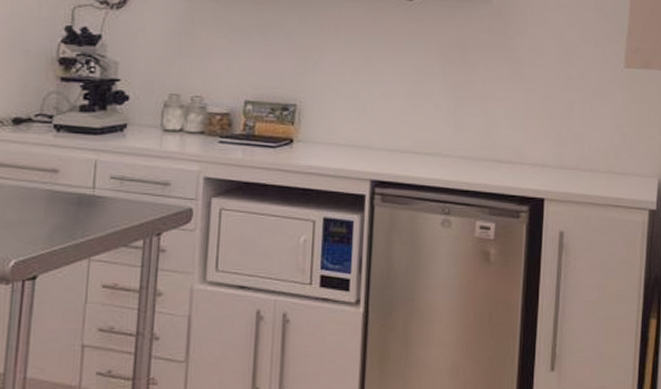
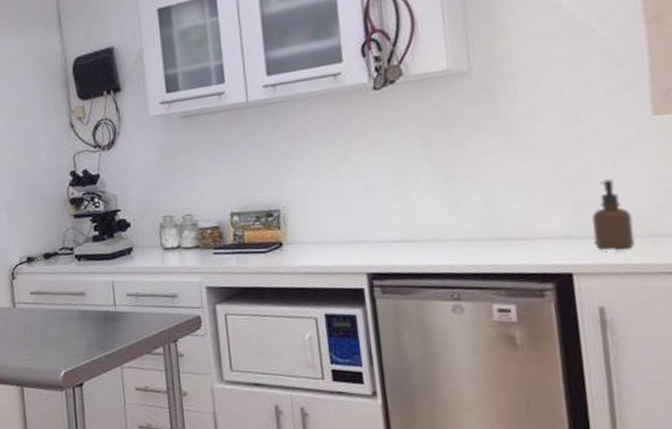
soap dispenser: none [565,118,597,184] -> present [592,179,634,253]

